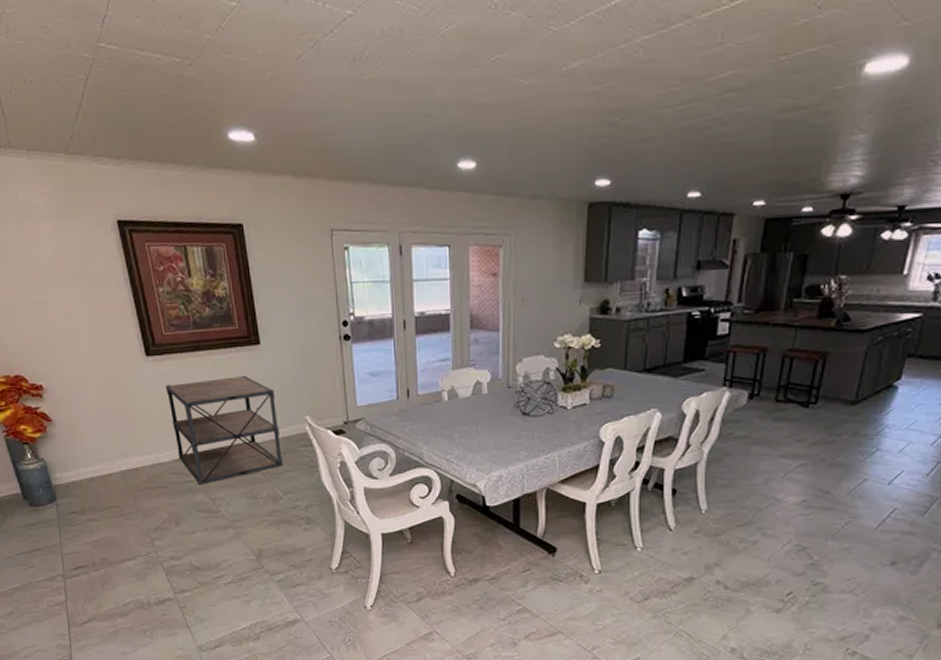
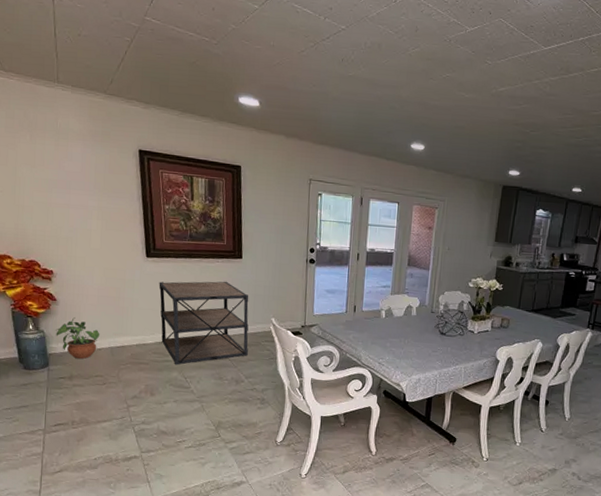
potted plant: none [57,439,108,489] -> present [56,317,100,359]

